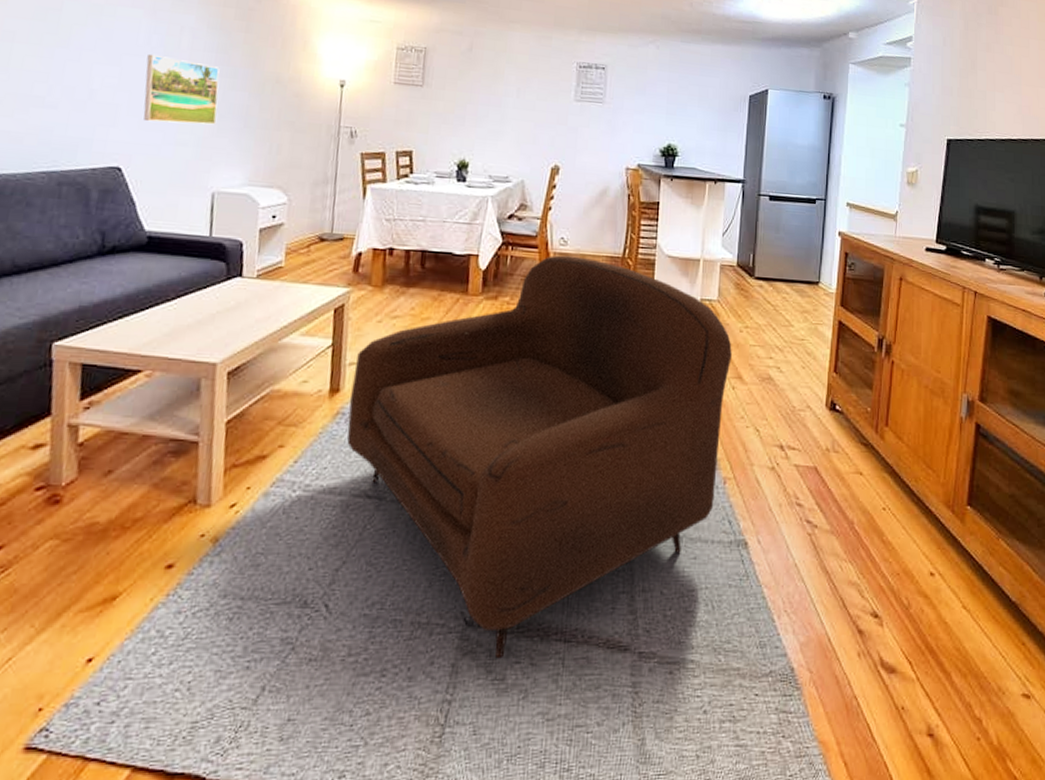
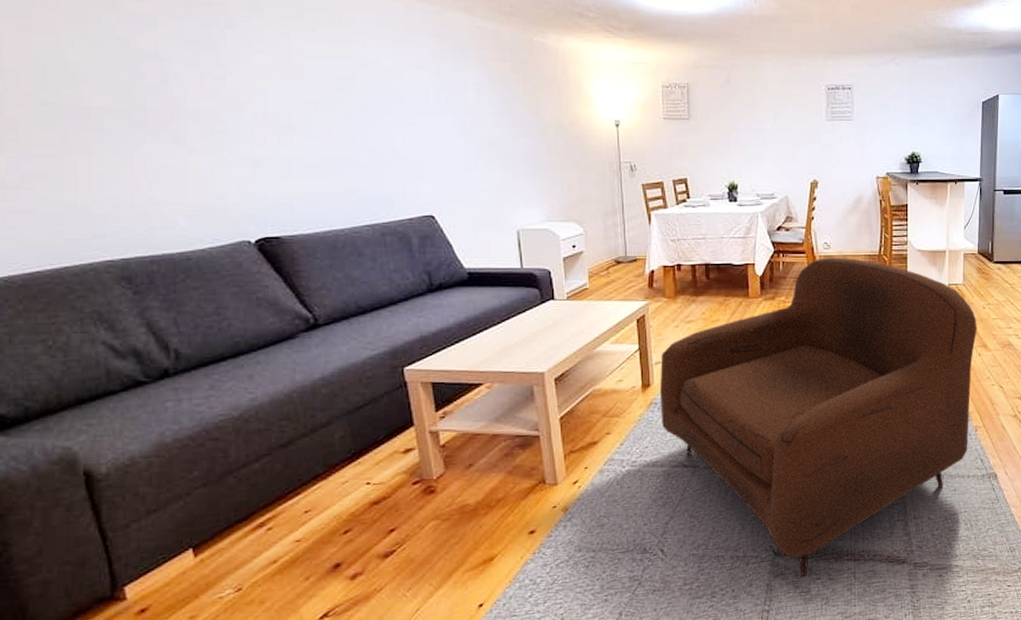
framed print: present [143,53,220,125] -> none [439,111,511,173]

